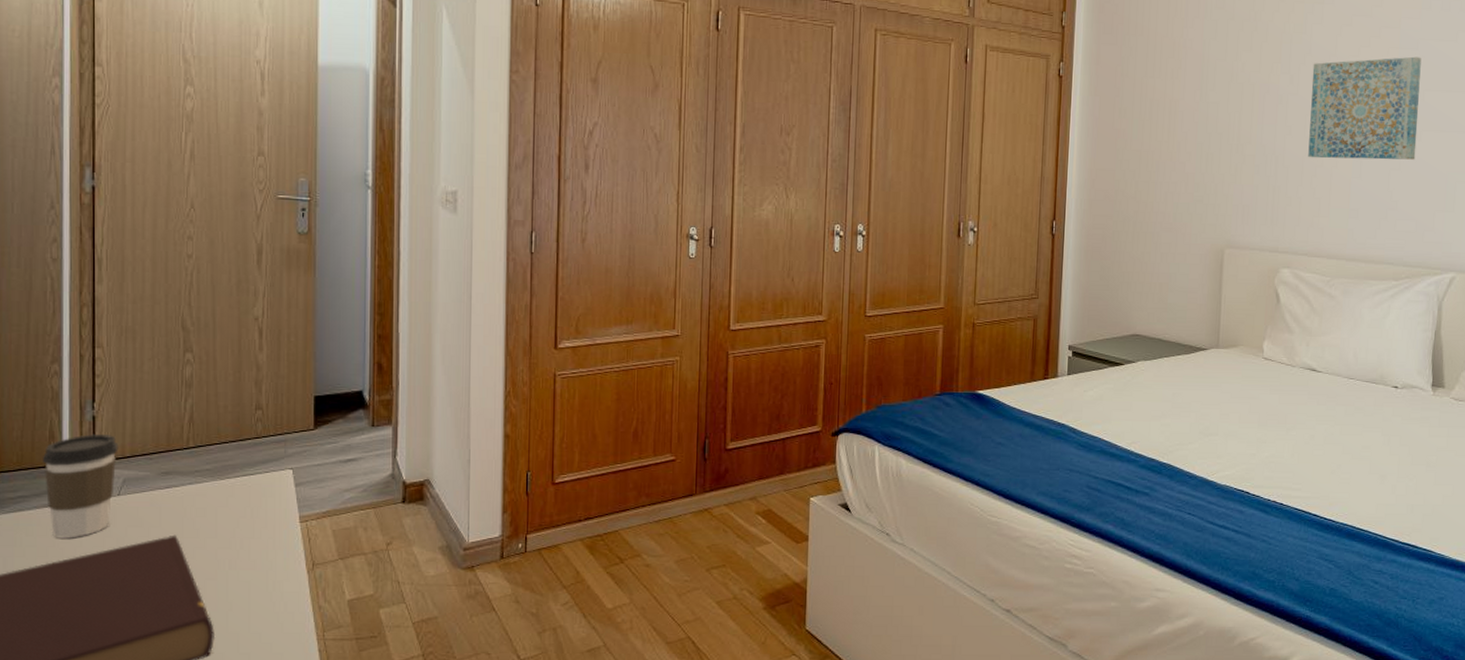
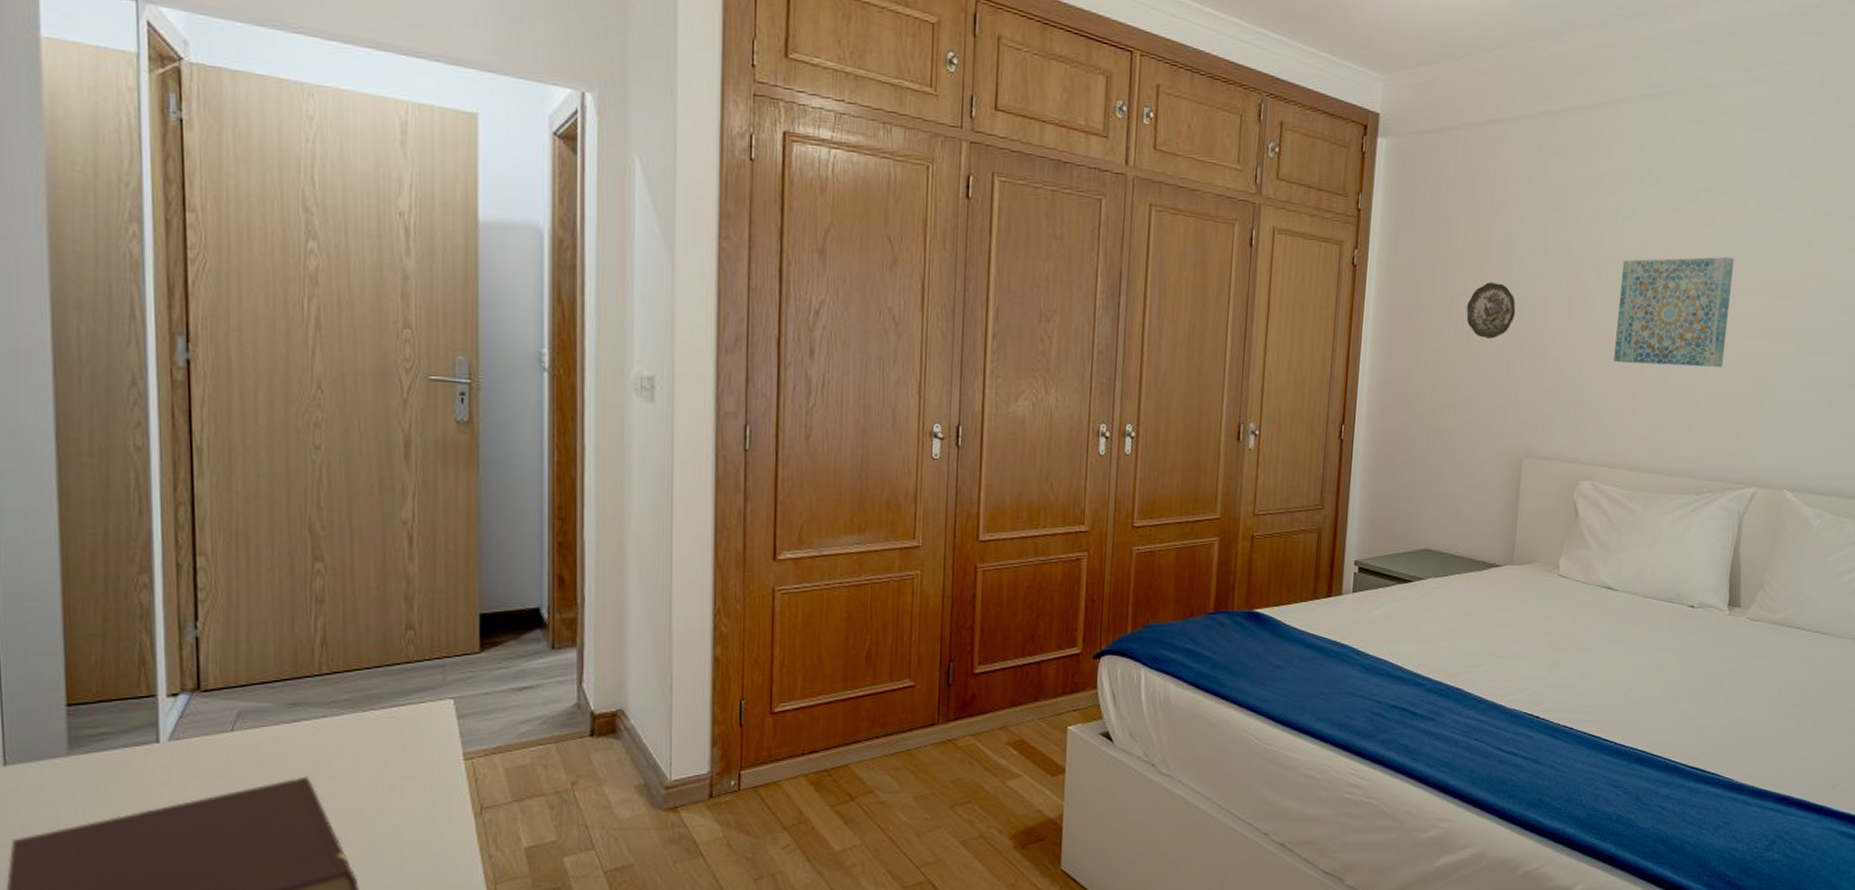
coffee cup: present [42,434,119,539] -> none [130,659,231,782]
decorative plate: none [1165,88,1212,139] -> present [1466,282,1516,339]

